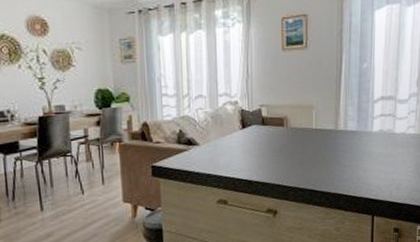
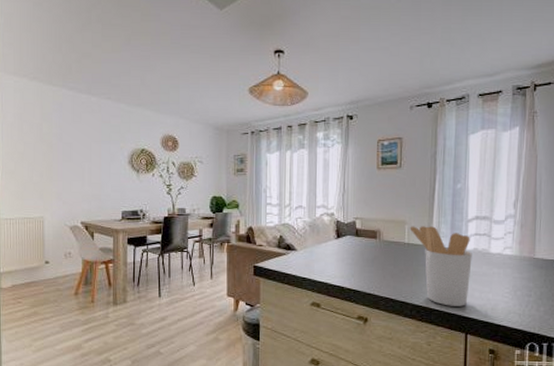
utensil holder: none [317,109,378,190] -> present [409,226,472,307]

